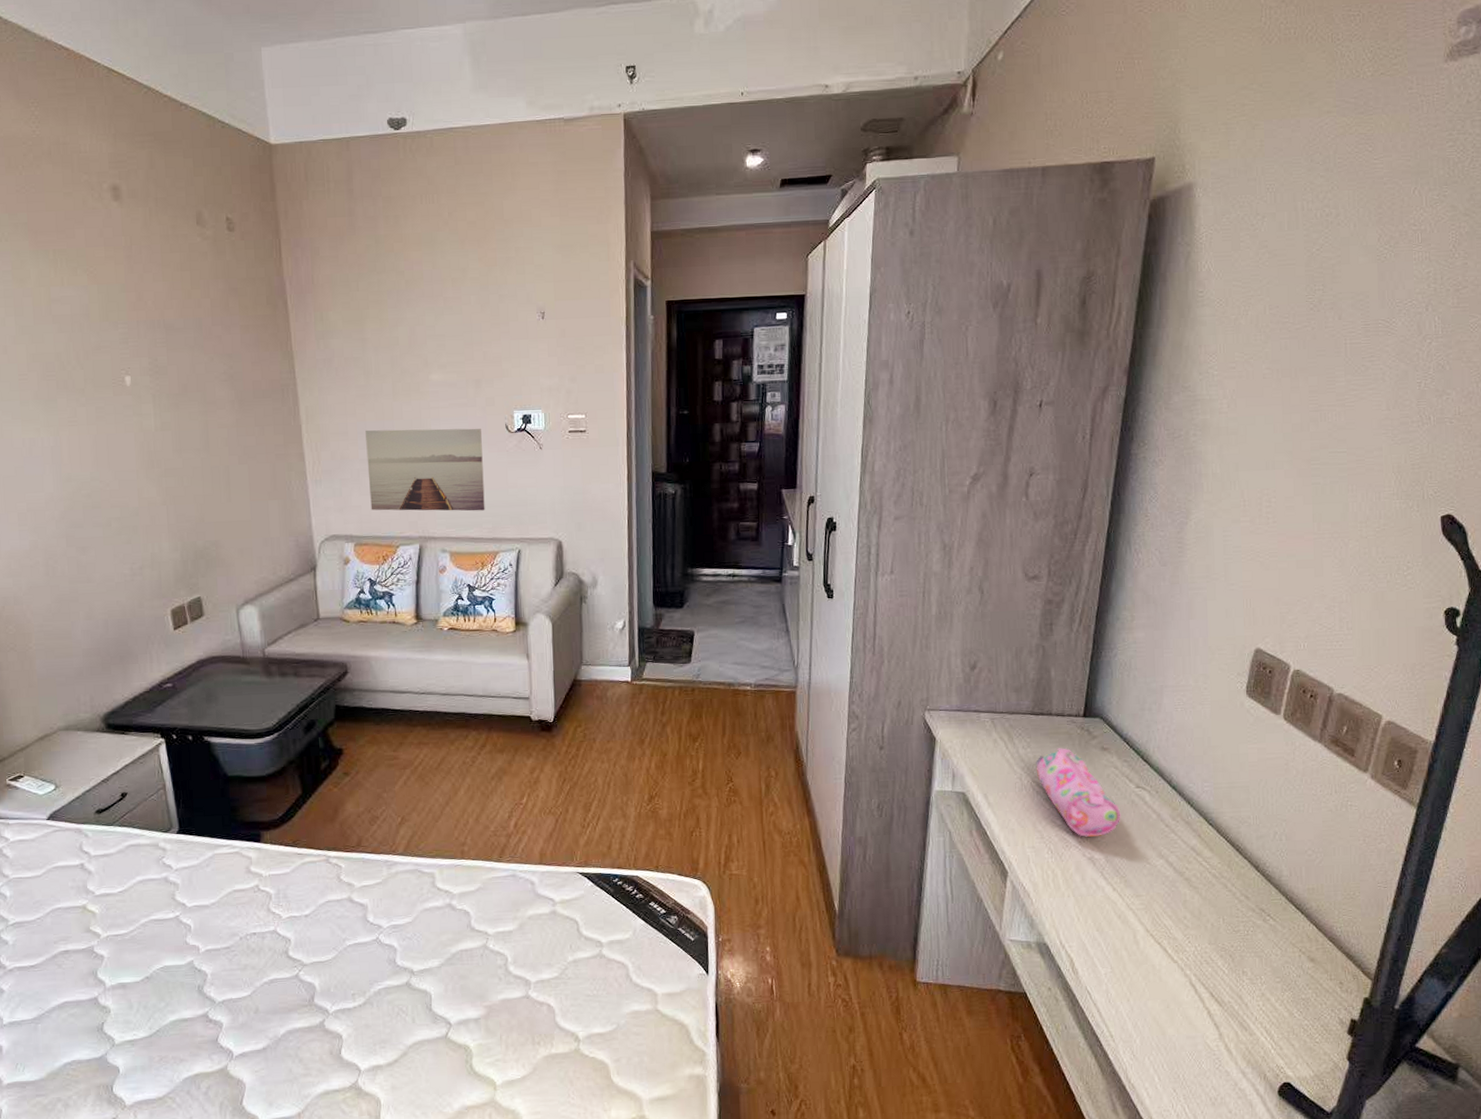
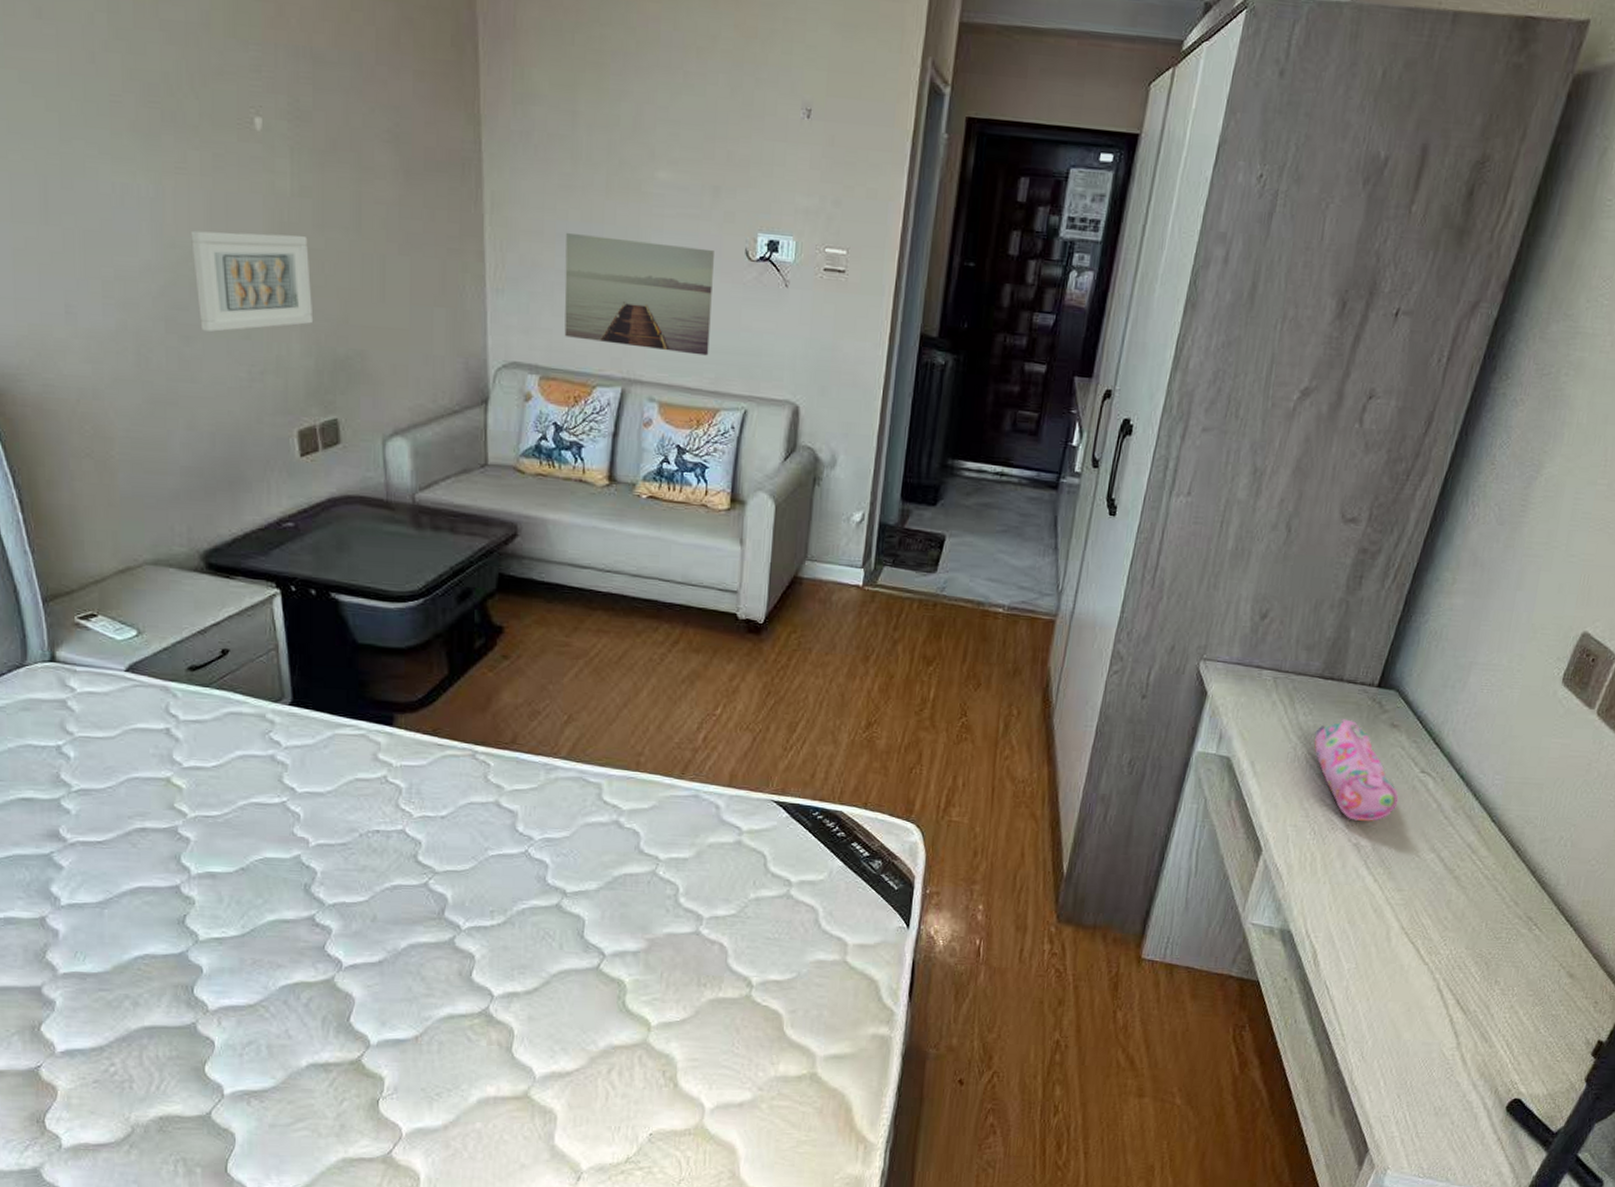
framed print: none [82,459,178,541] -> present [191,230,314,332]

